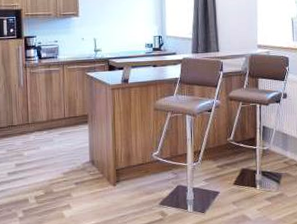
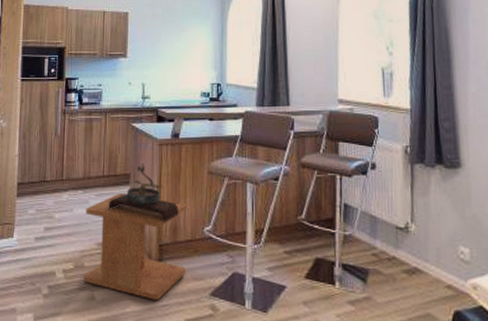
side table: none [51,131,140,213] -> present [83,193,188,300]
bonsai tree: none [71,105,131,151] -> present [108,163,179,221]

